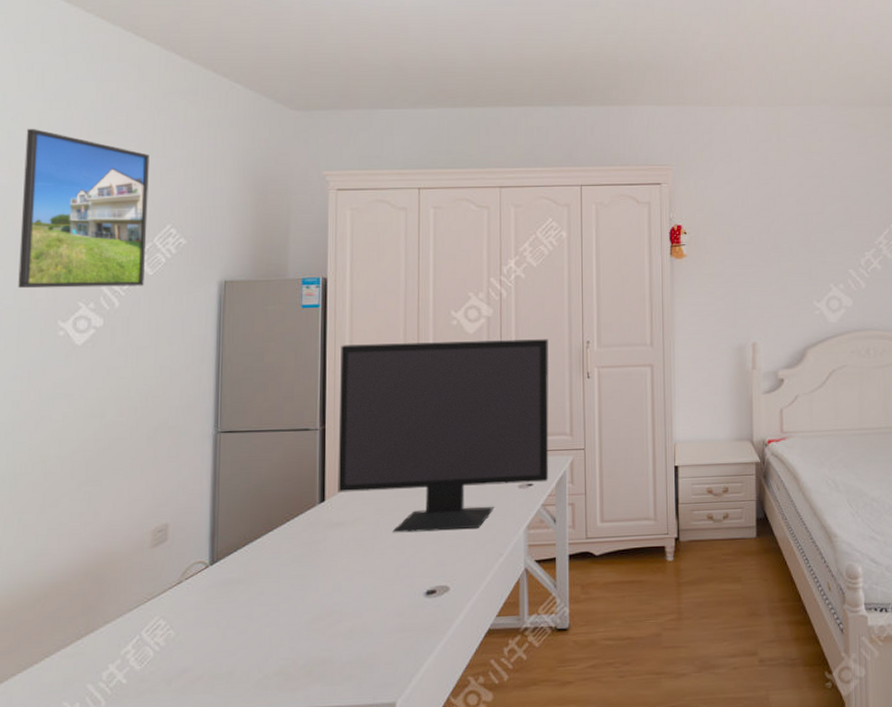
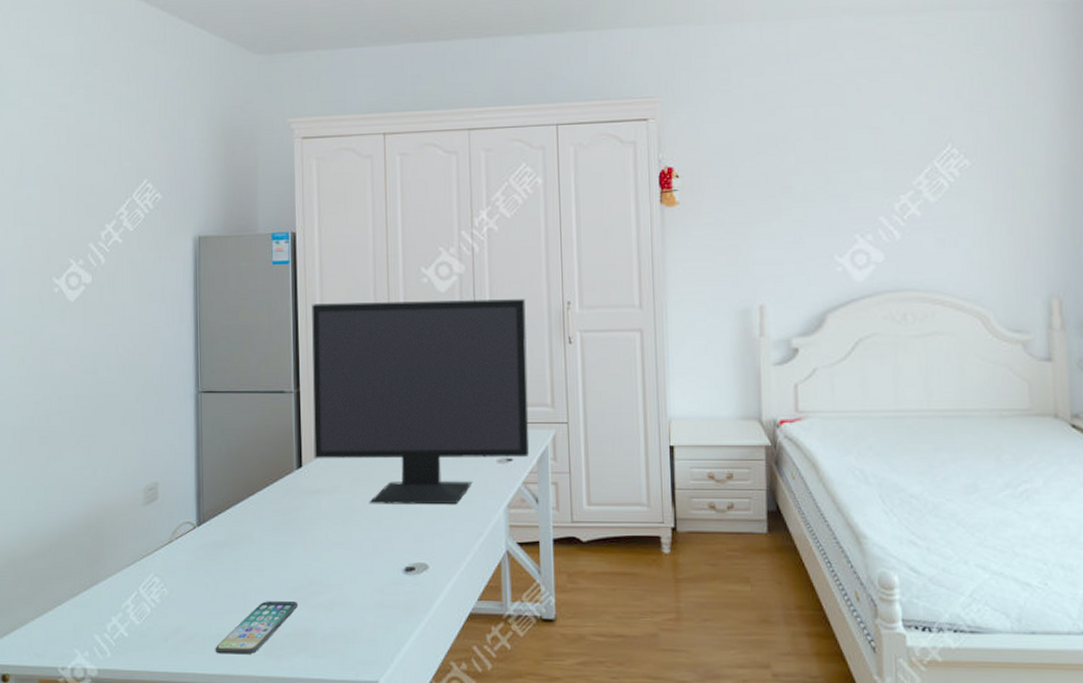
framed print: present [18,128,149,289] -> none [17,85,126,246]
smartphone: none [224,631,316,692] -> present [215,600,299,655]

